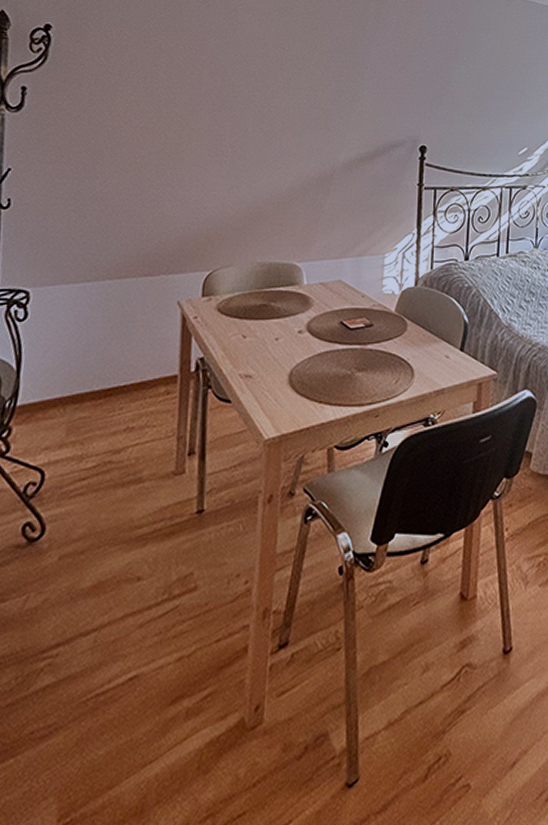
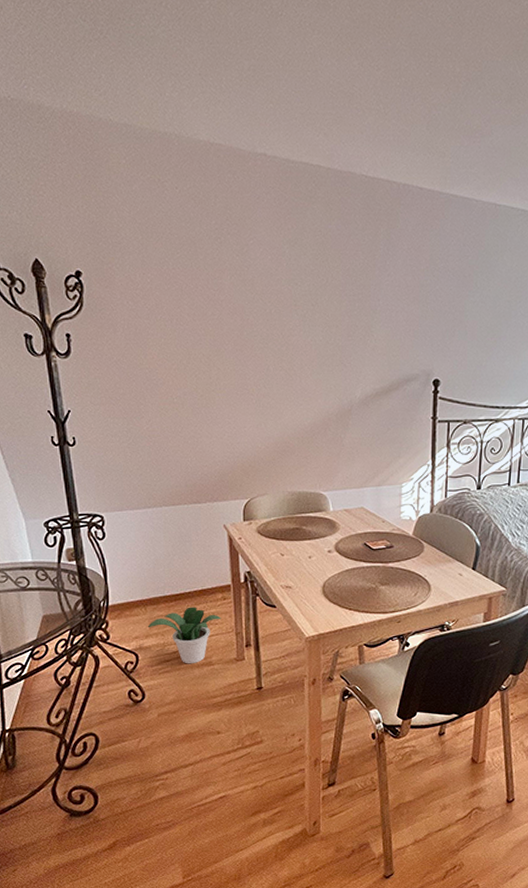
potted plant: none [63,404,161,483] -> present [147,607,221,664]

